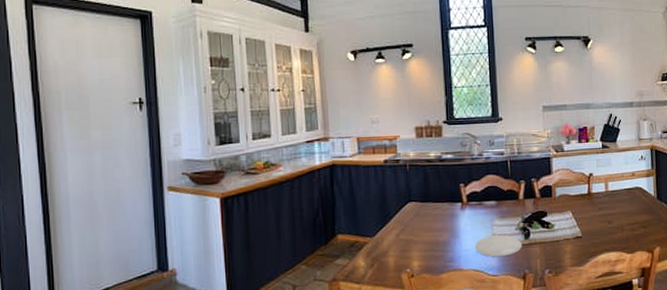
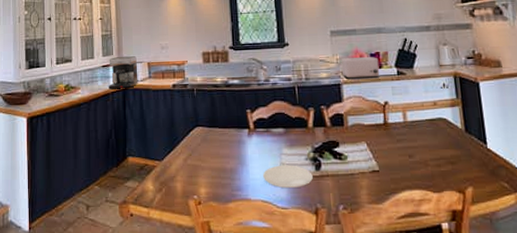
coffee maker: none [313,131,347,166] -> present [108,56,138,90]
toaster: none [552,130,587,153] -> present [341,56,380,80]

